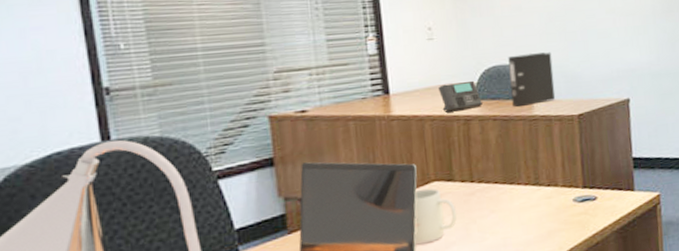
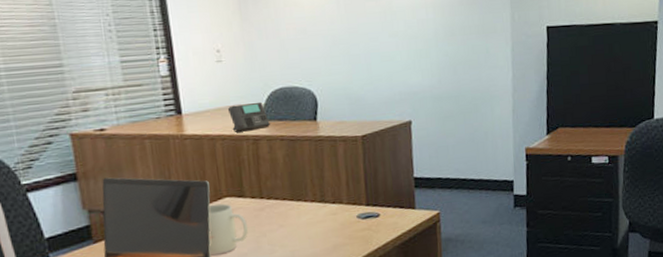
binder: present [508,52,556,107] -> none [294,75,340,128]

